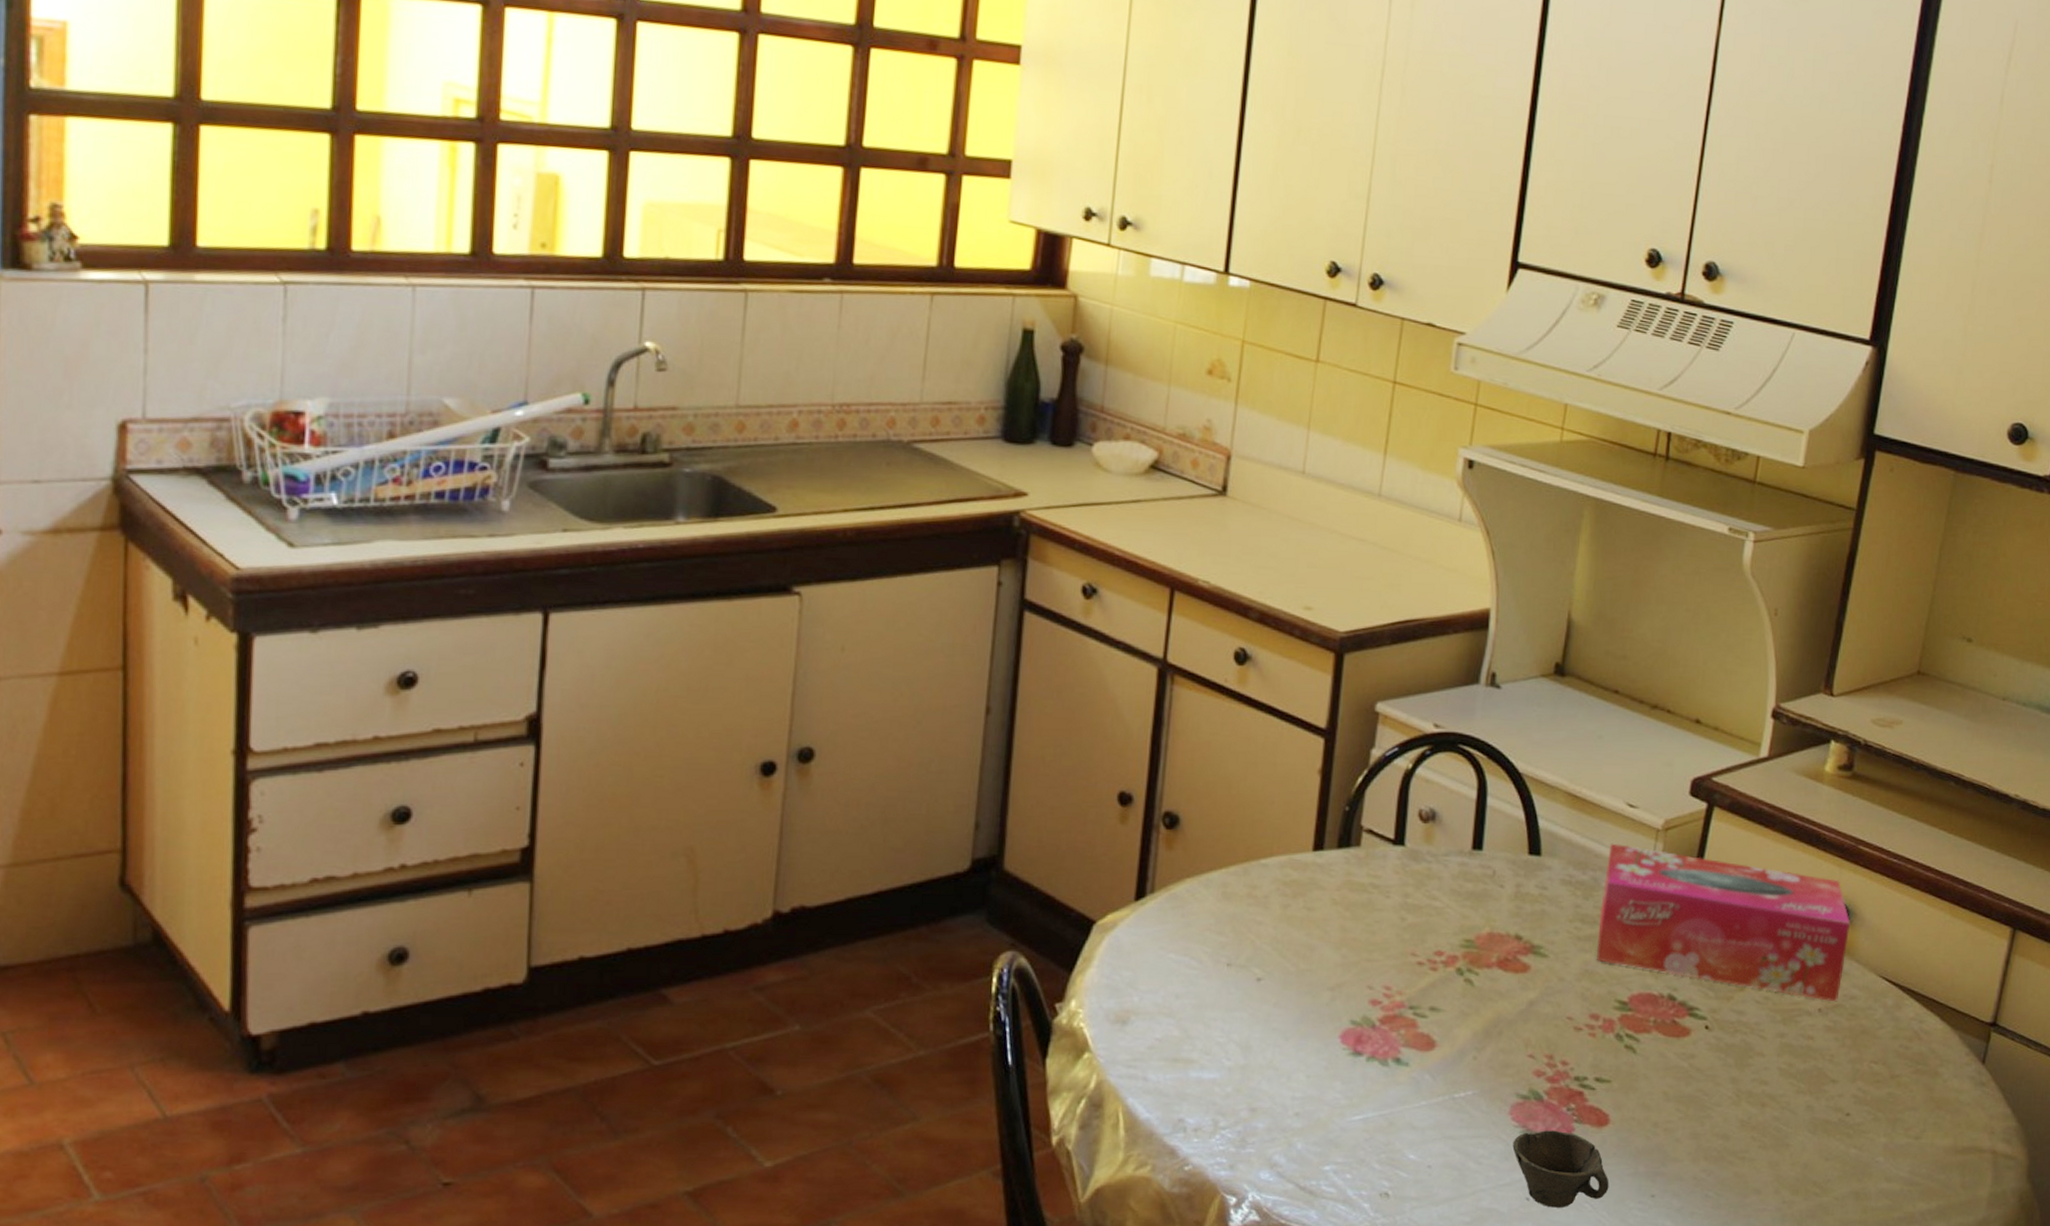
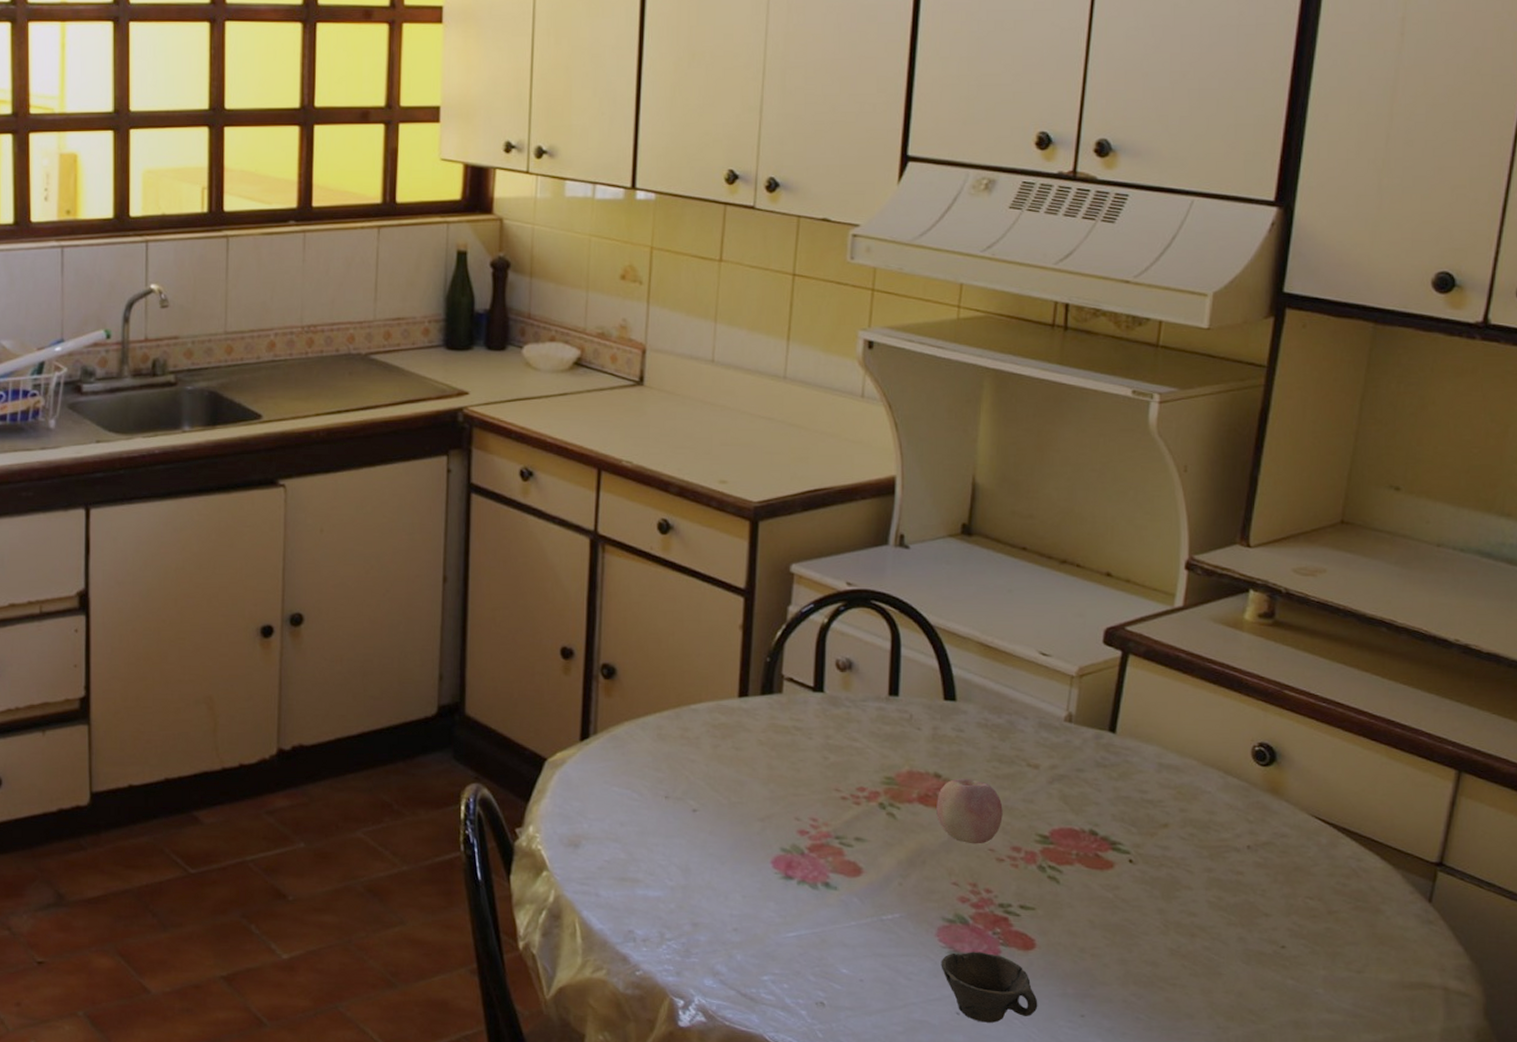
fruit: none [1515,940,1583,1012] -> present [936,778,1003,844]
tissue box: present [1596,843,1850,1002] -> none [1015,689,1277,840]

